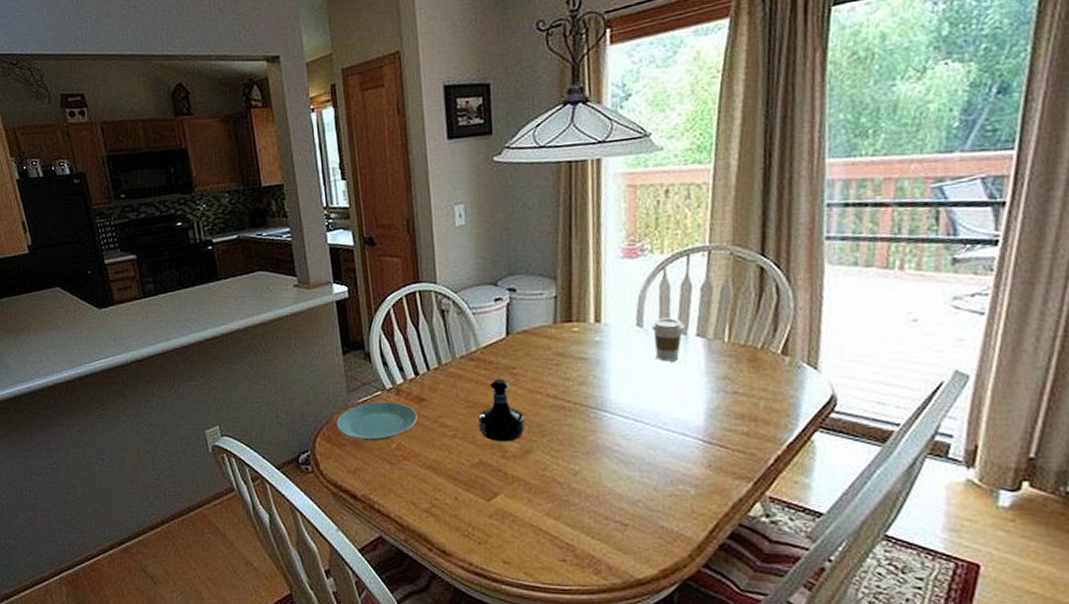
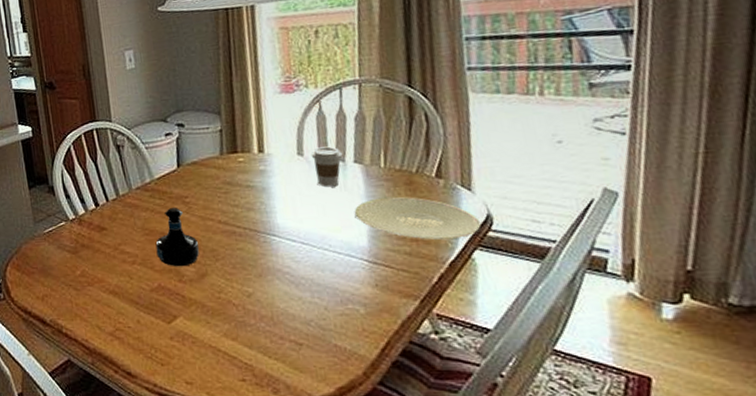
plate: present [337,401,418,441] -> none [25,231,99,269]
plate: none [692,373,824,420] -> present [354,196,481,240]

